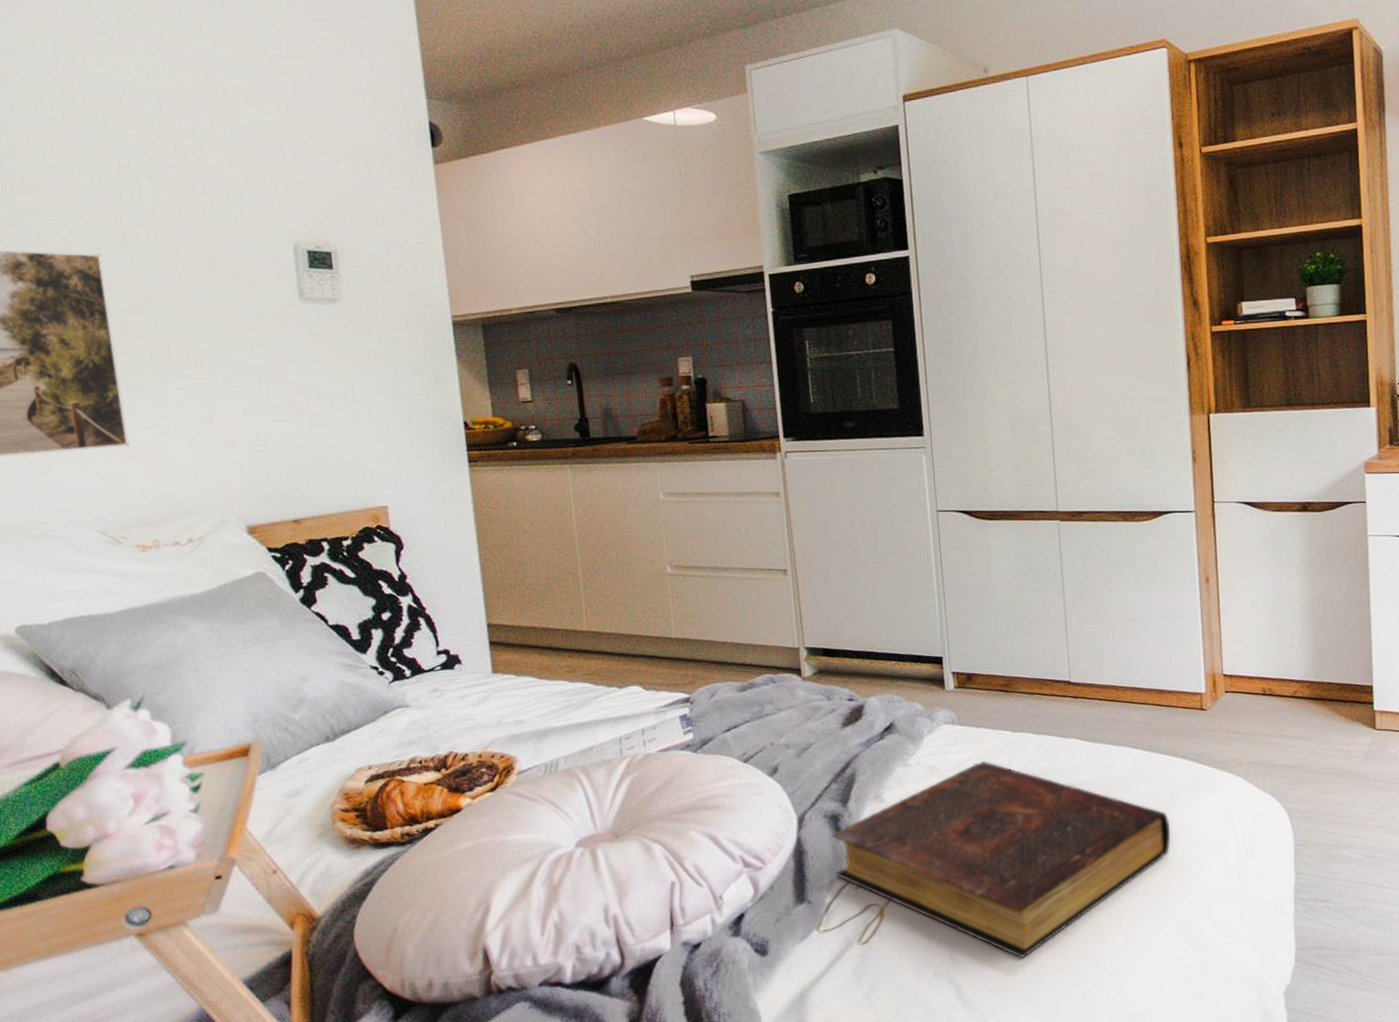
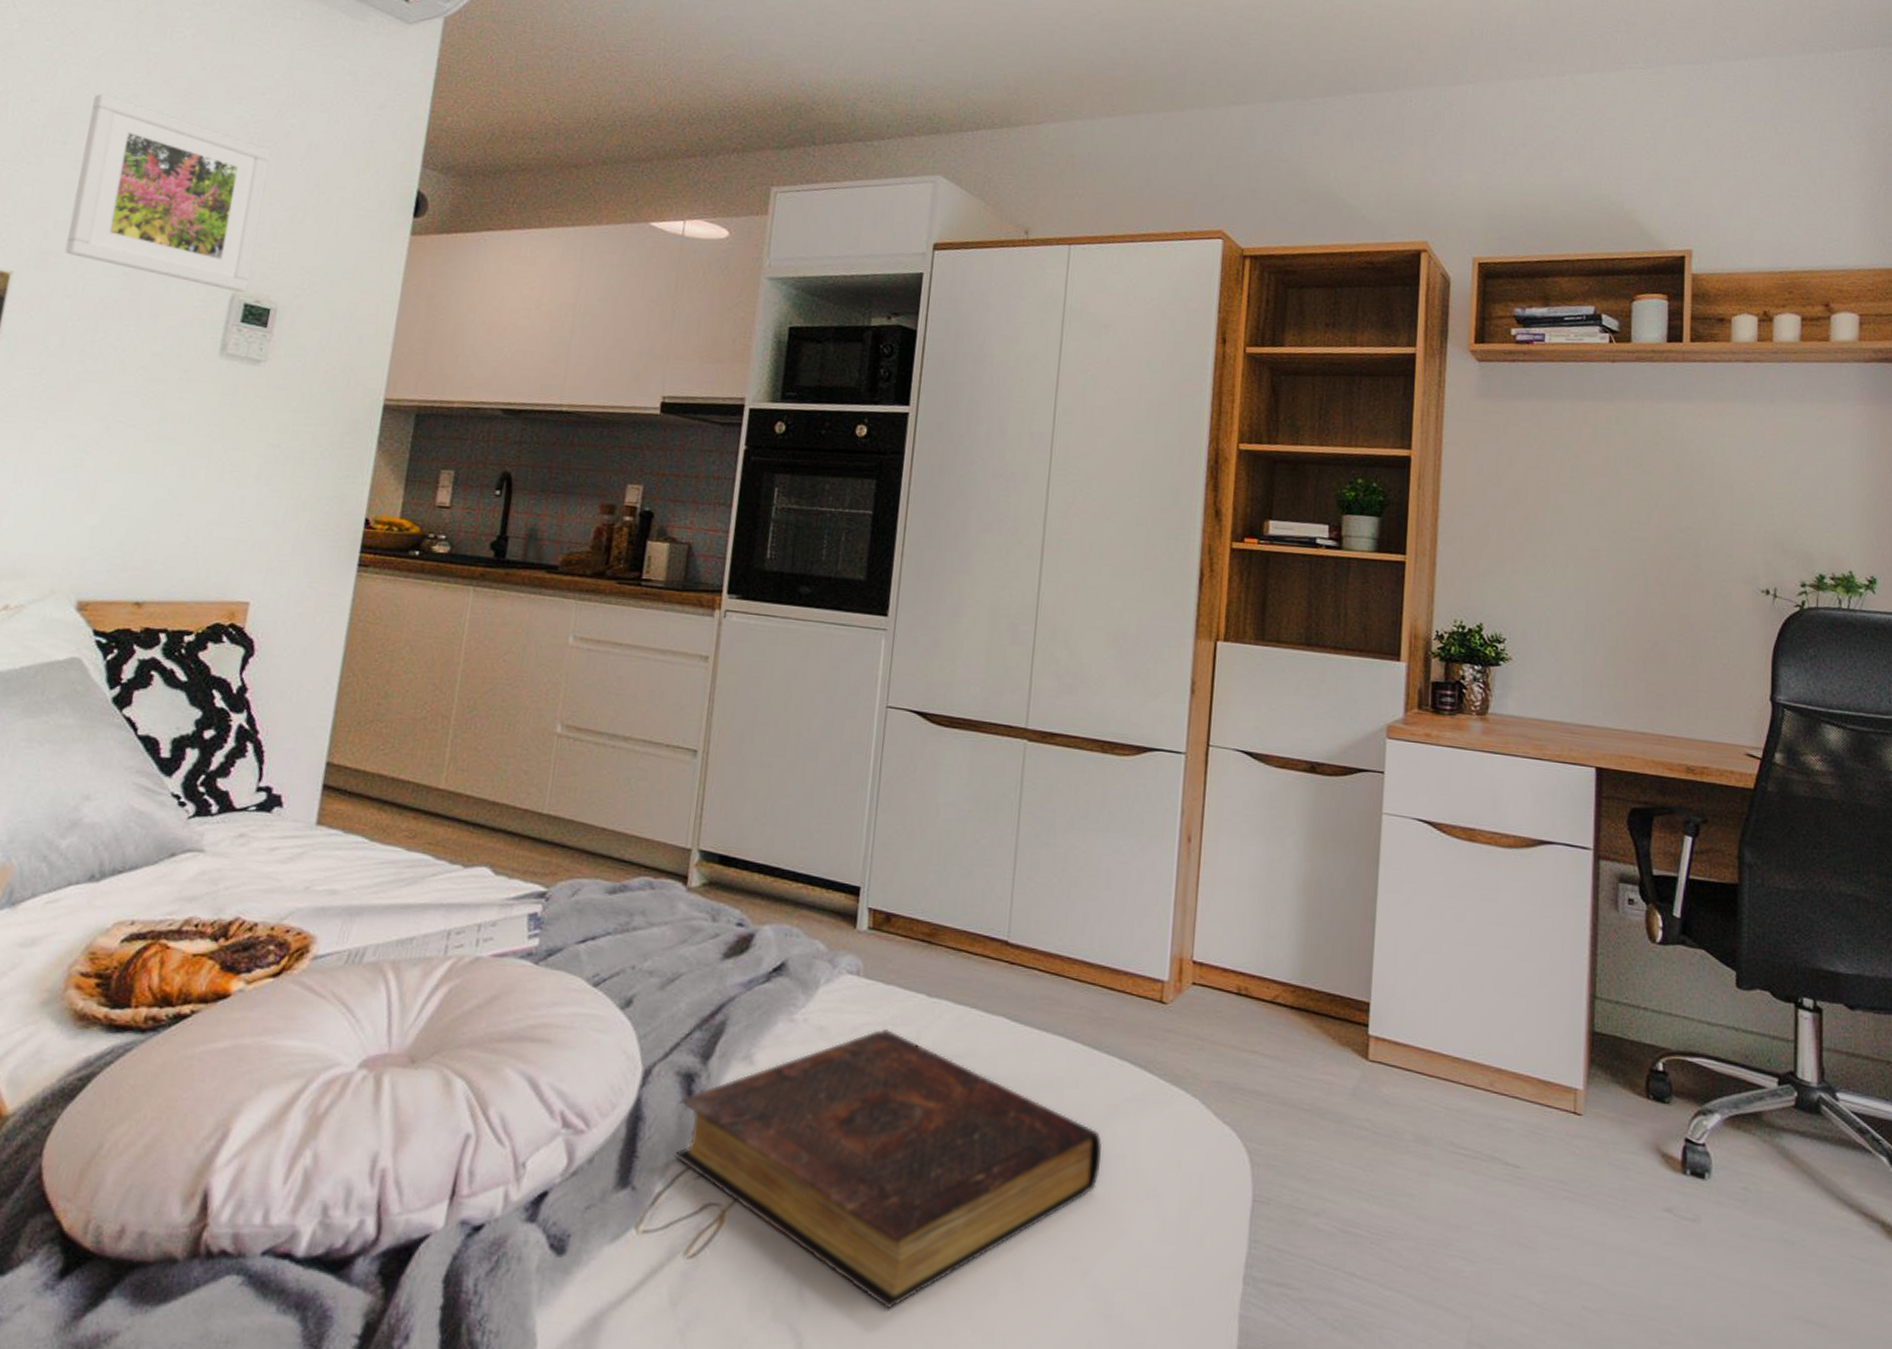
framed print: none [117,77,307,242] -> present [65,94,271,293]

